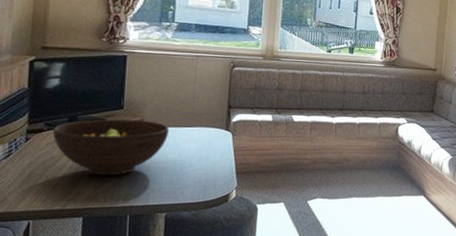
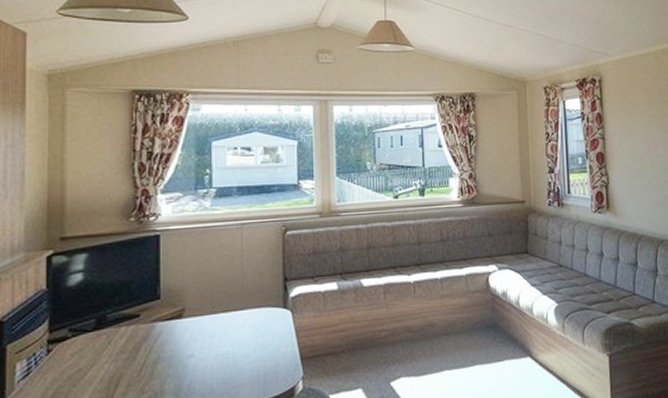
fruit bowl: present [52,119,170,176] -> none [78,309,217,385]

